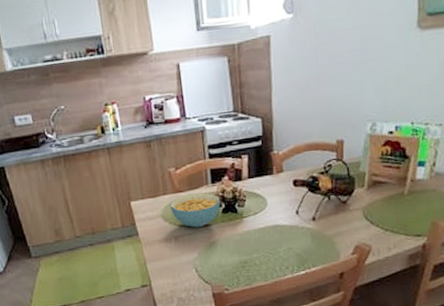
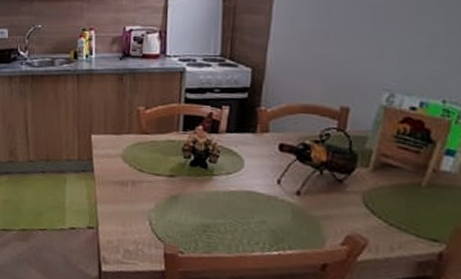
cereal bowl: present [169,192,221,228] -> none [132,138,190,177]

